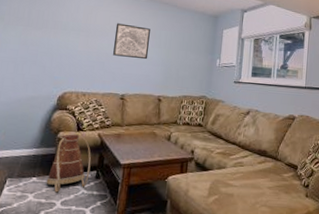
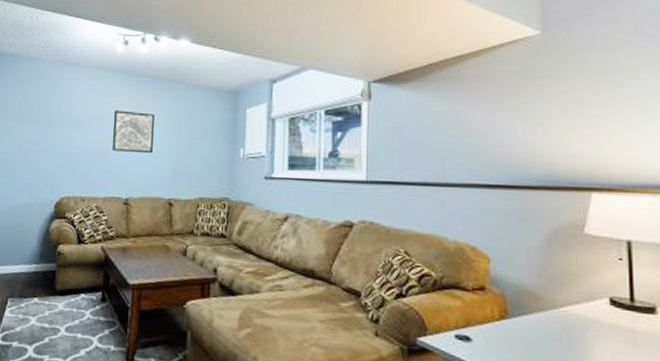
basket: present [46,134,91,193] -> none [48,247,96,317]

